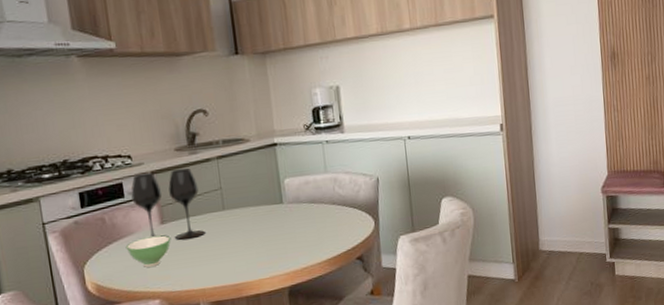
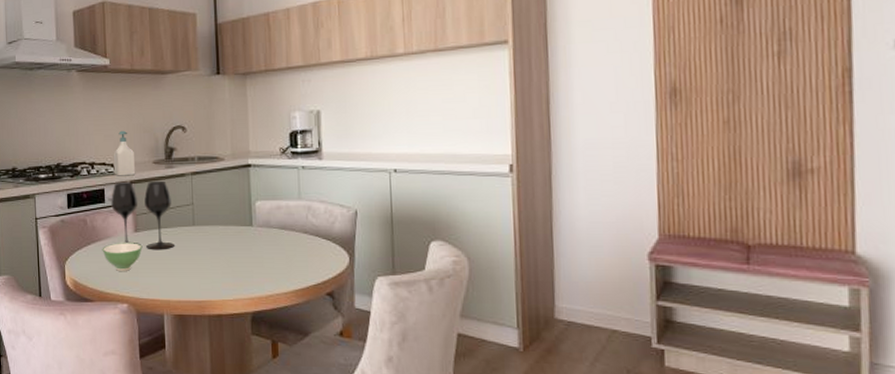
soap bottle: none [129,118,157,168] -> present [113,130,136,176]

